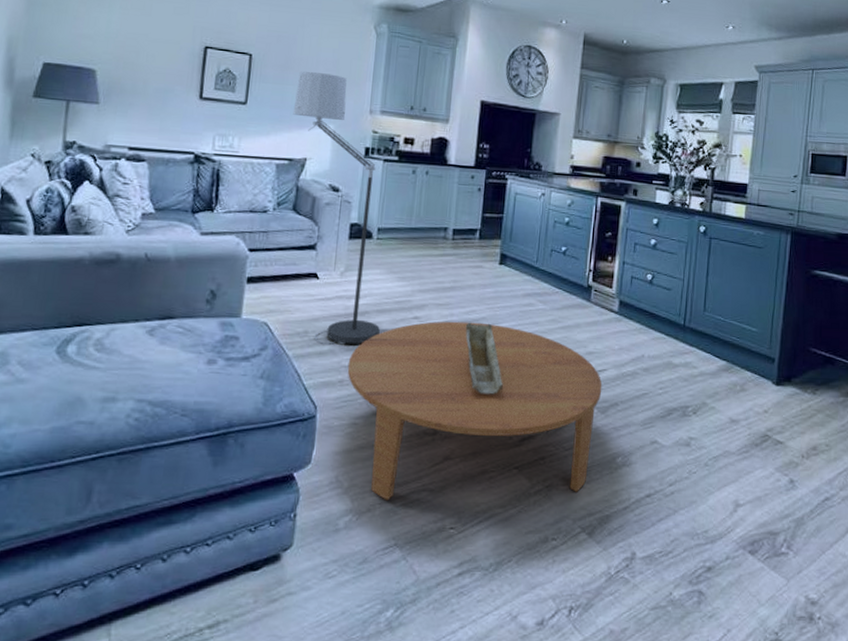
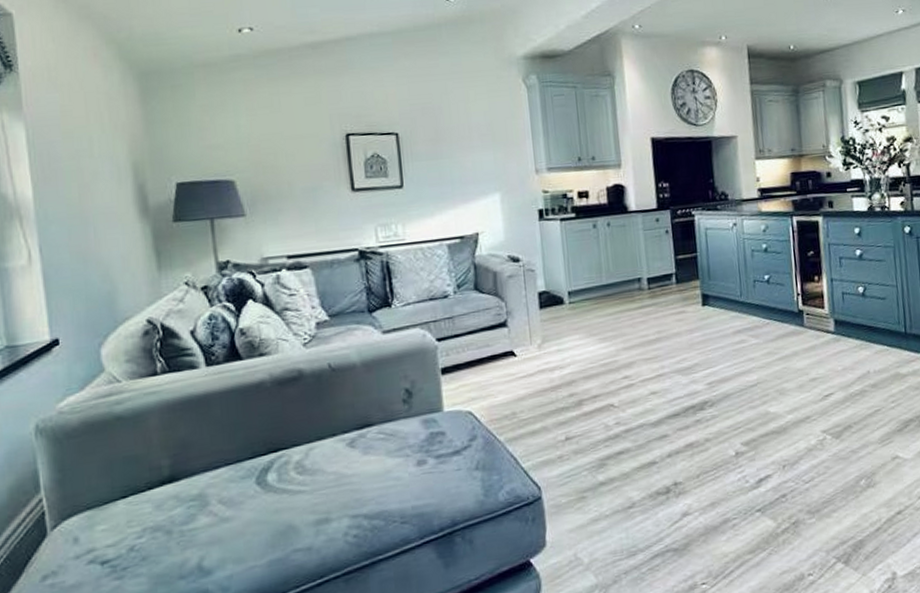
floor lamp: present [293,71,380,346] -> none [453,138,591,423]
coffee table: present [347,321,603,501] -> none [564,368,833,569]
decorative bowl: present [465,322,503,395] -> none [679,368,730,443]

